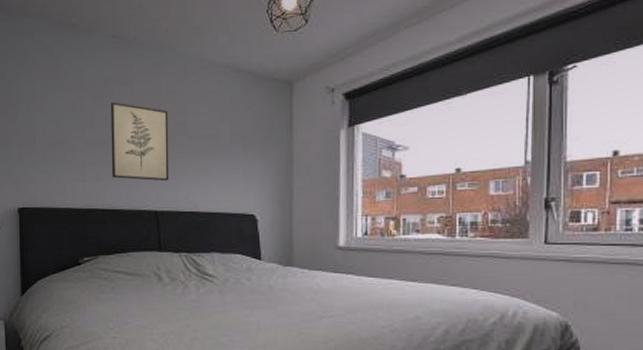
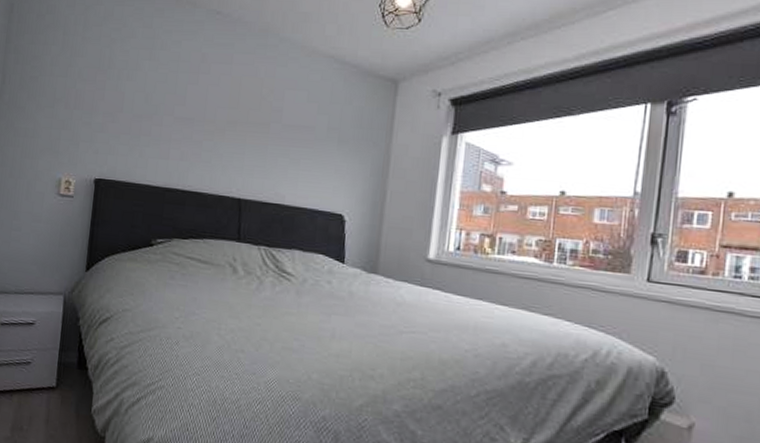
wall art: present [110,102,169,181] -> none [197,80,265,169]

